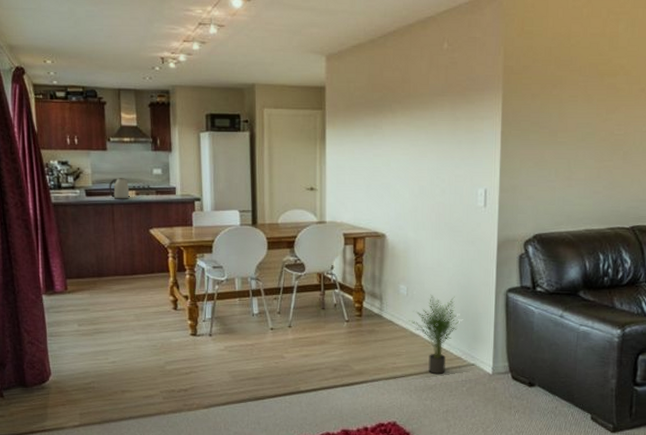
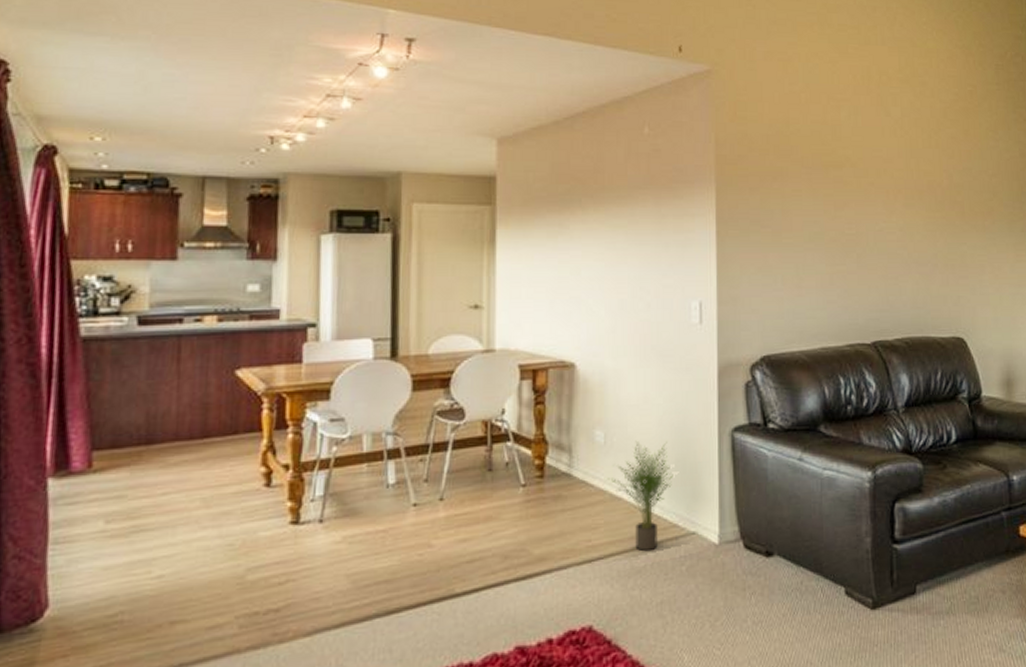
kettle: present [109,178,130,200] -> none [175,298,209,330]

